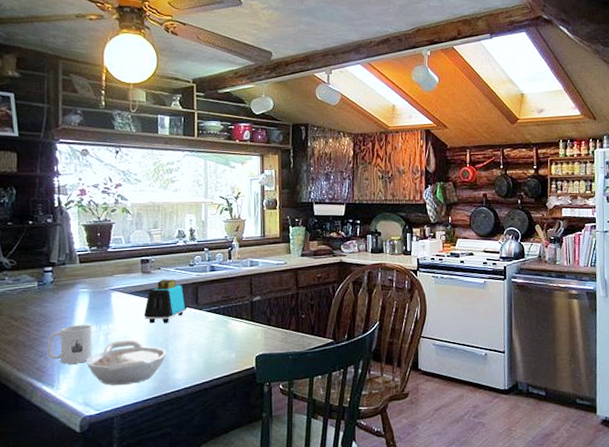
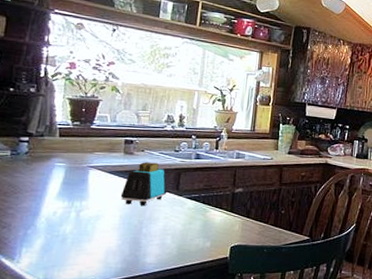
mug: present [47,325,92,364] -> none [11,199,64,238]
bowl: present [86,339,167,385] -> none [53,218,140,264]

